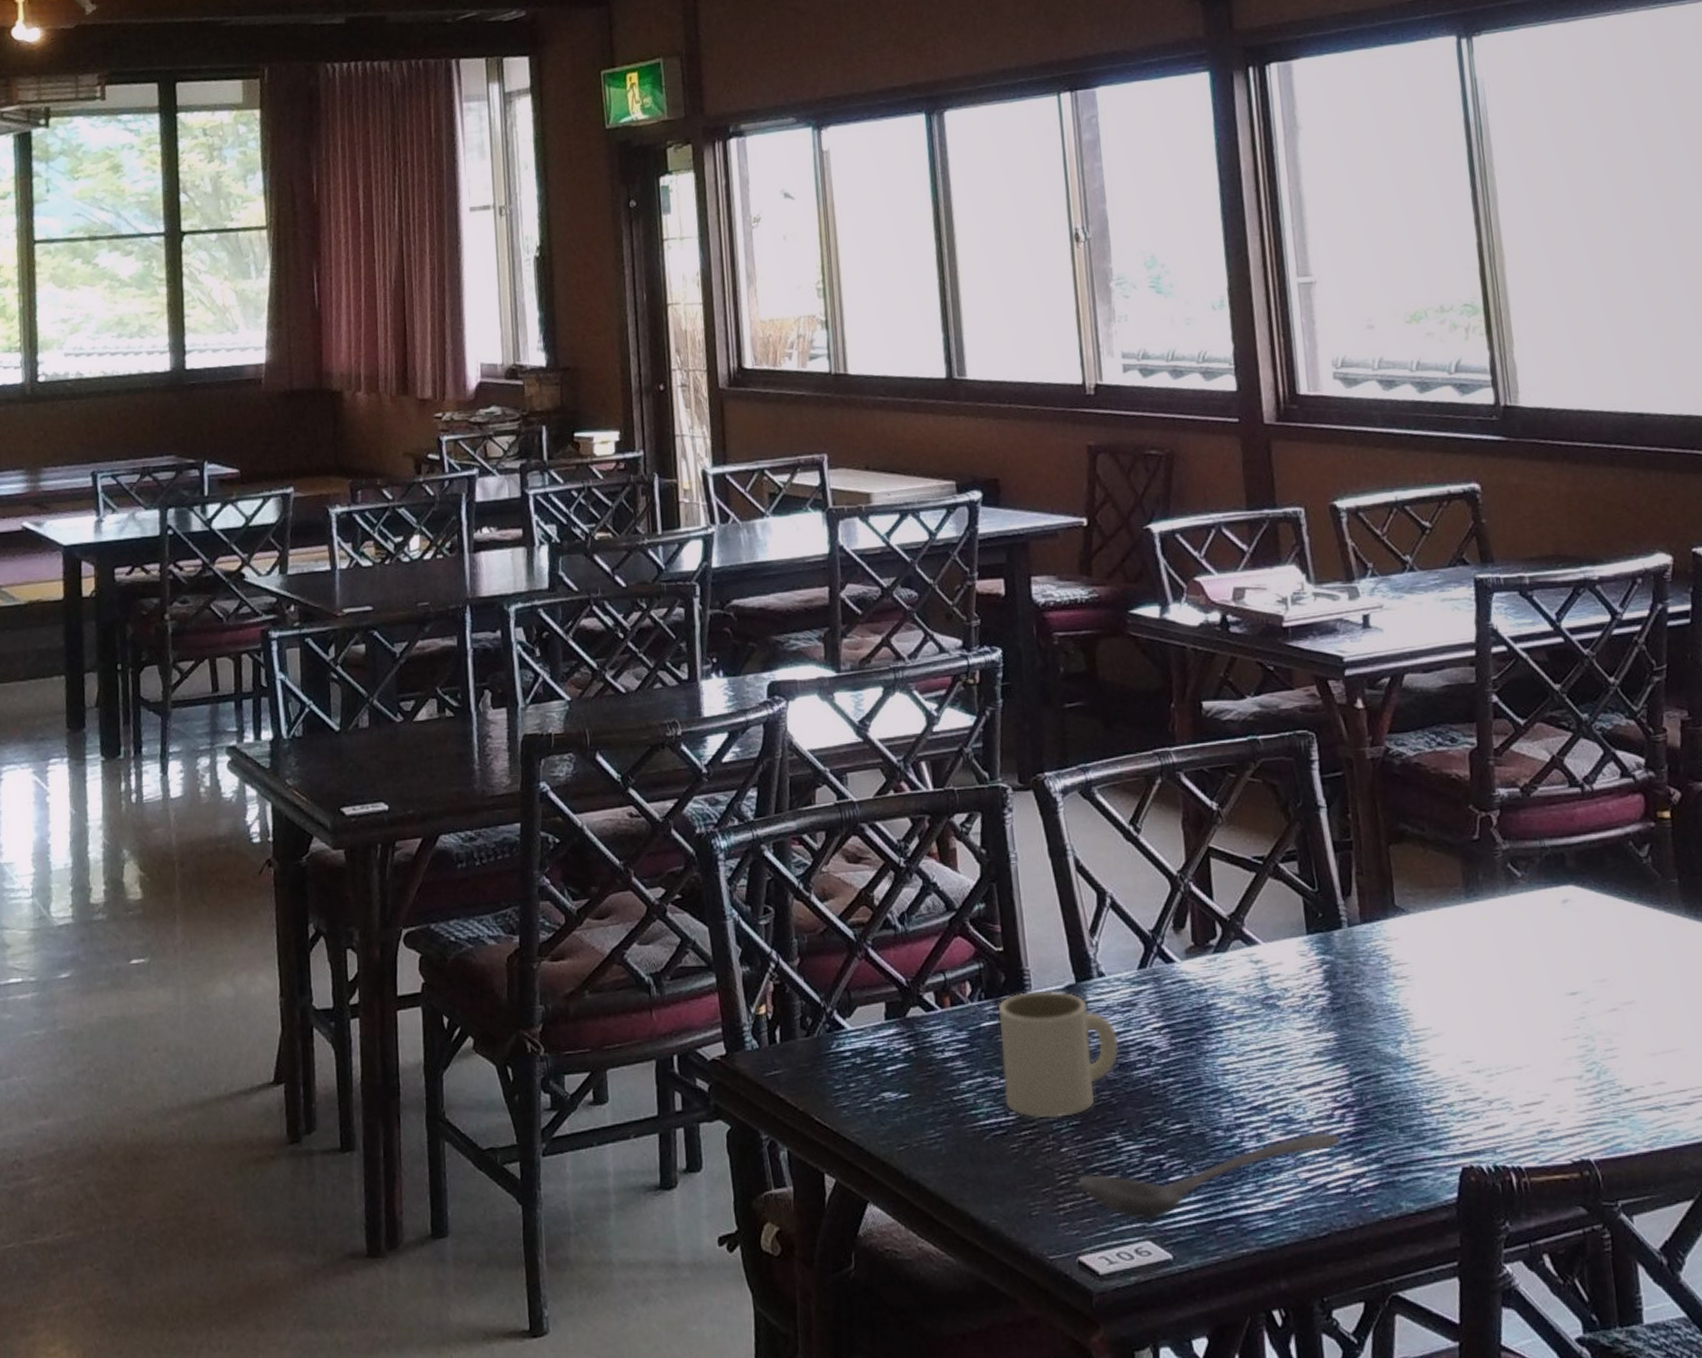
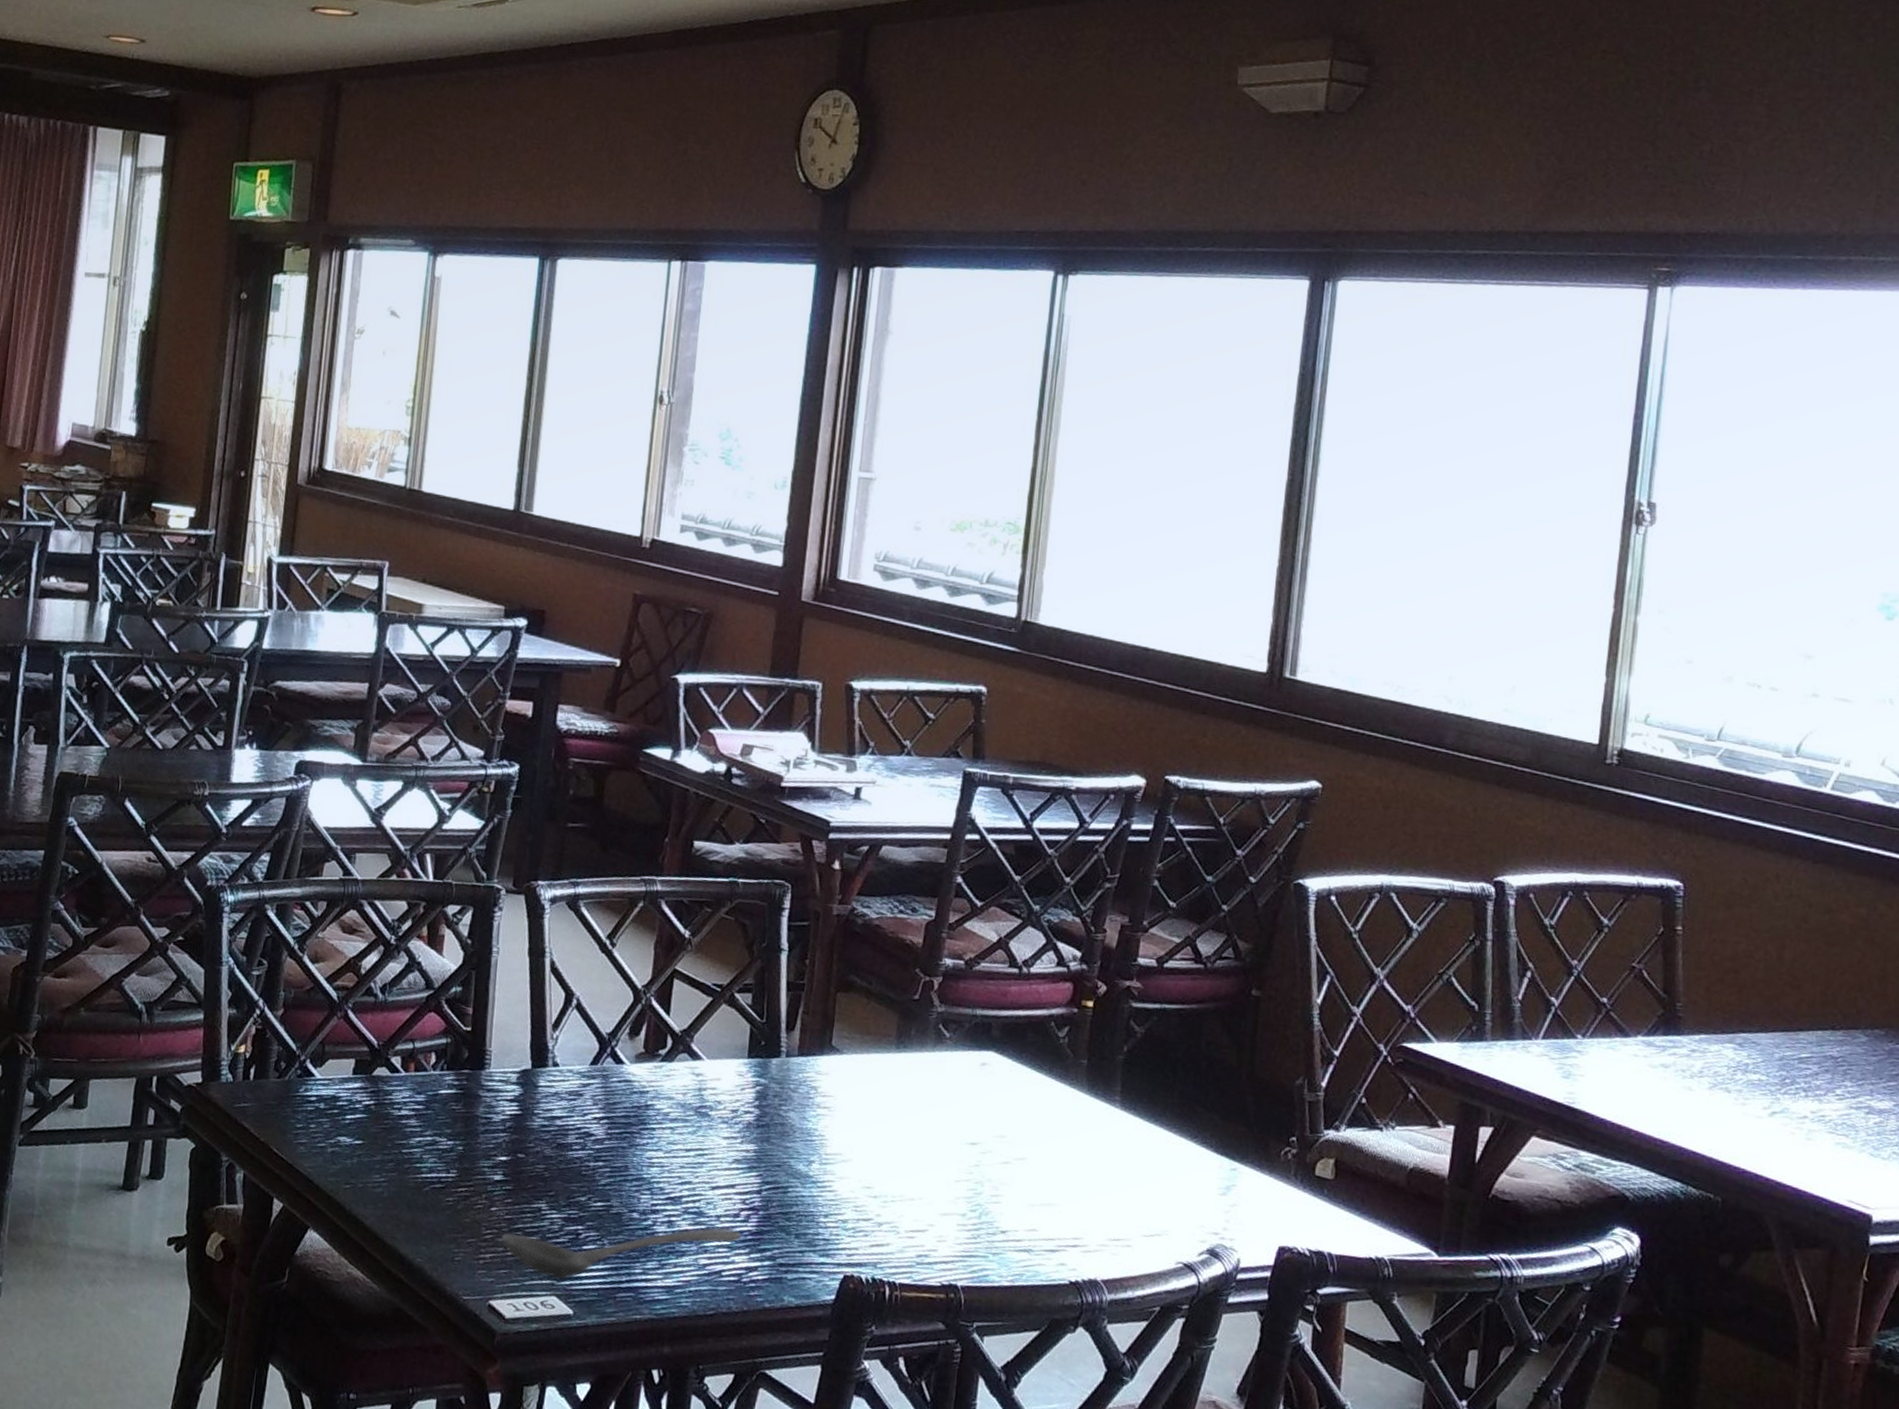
mug: present [999,990,1119,1119] -> none [448,1069,561,1182]

